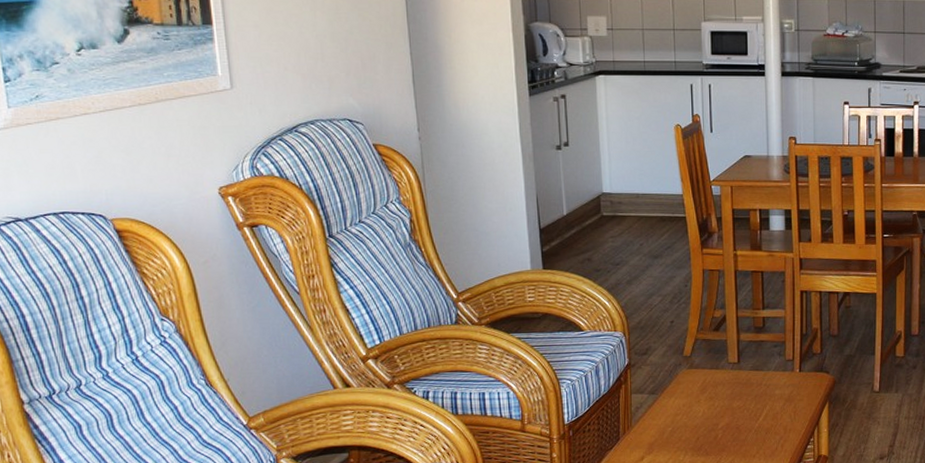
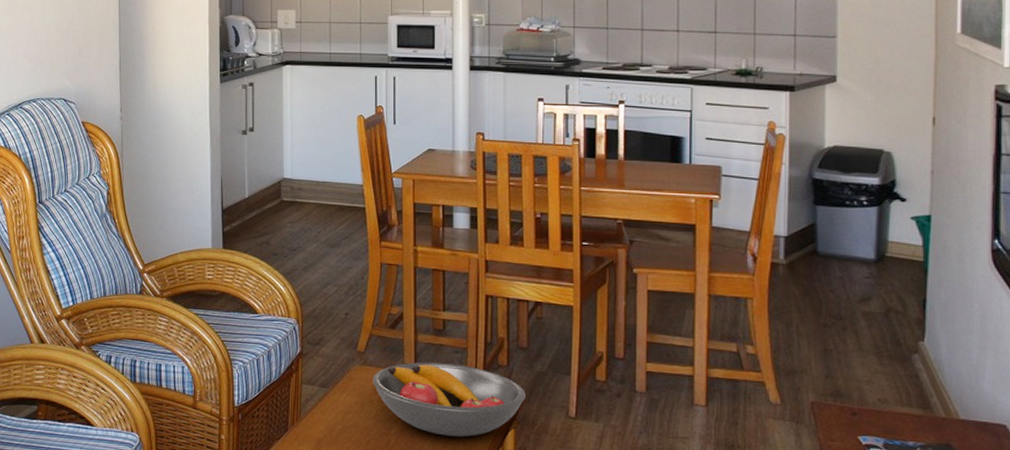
fruit bowl: none [699,357,837,424] -> present [372,362,525,437]

